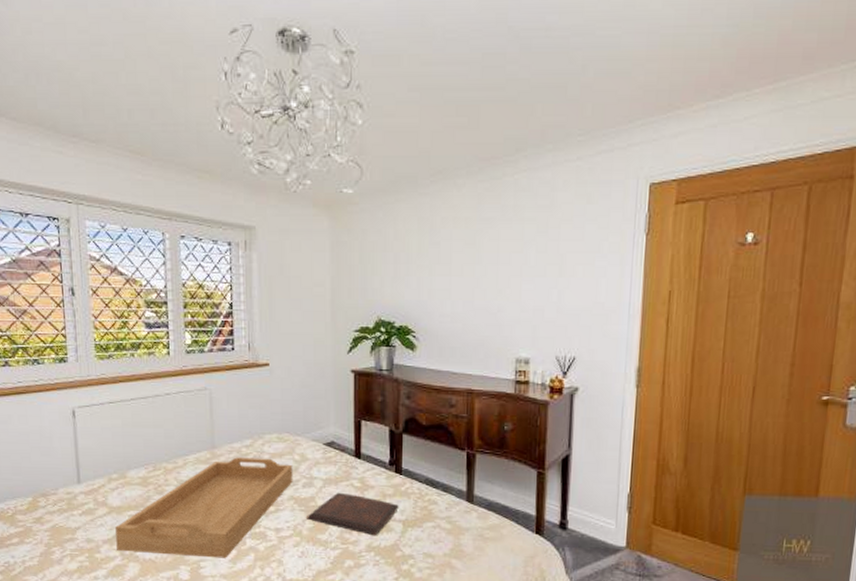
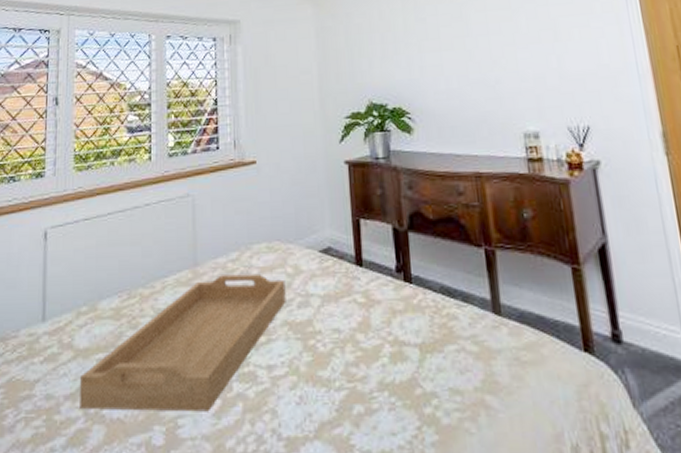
book: present [307,492,399,536] -> none [304,311,413,369]

